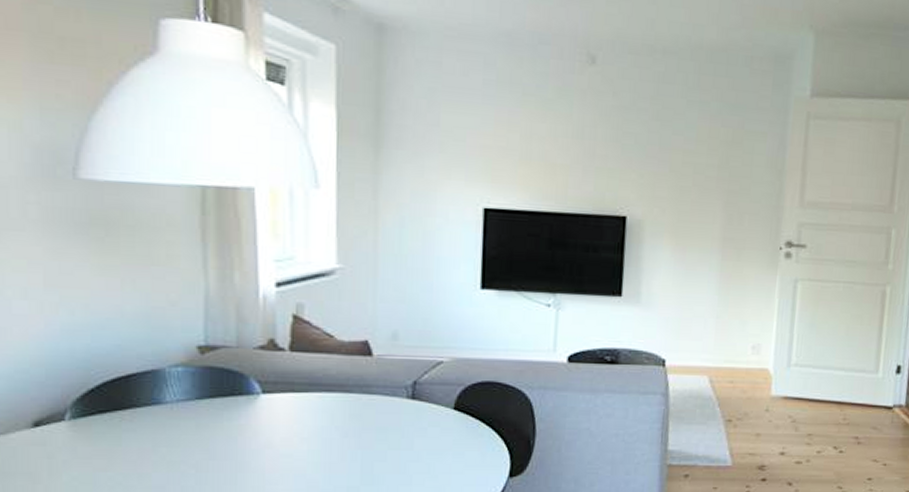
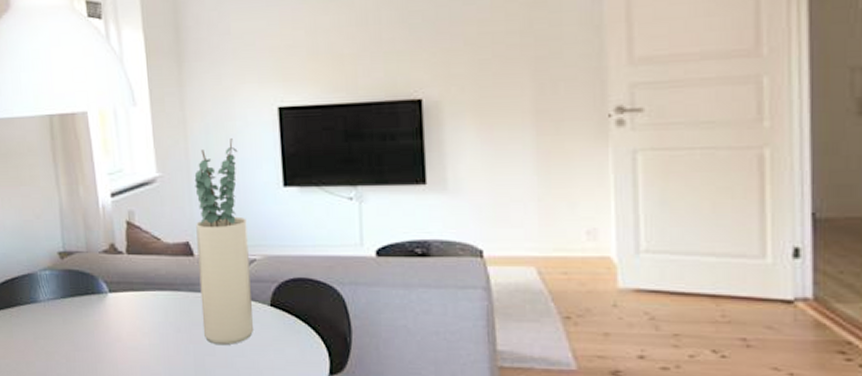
vase: none [375,235,437,449] -> present [194,138,253,345]

